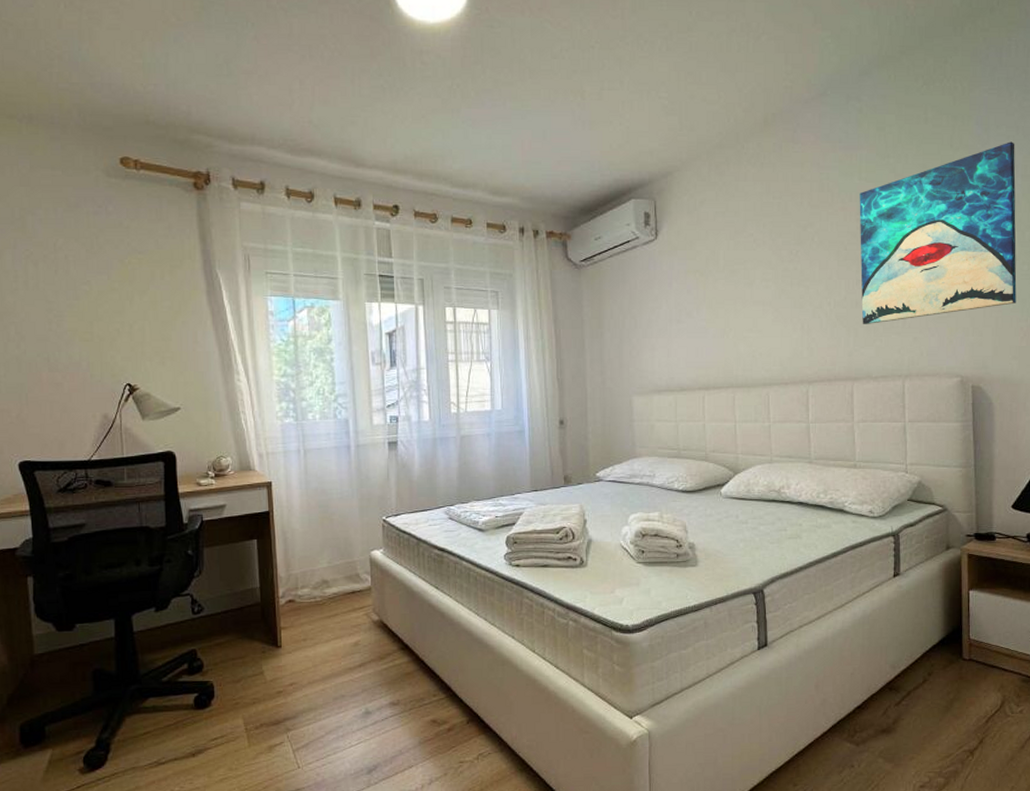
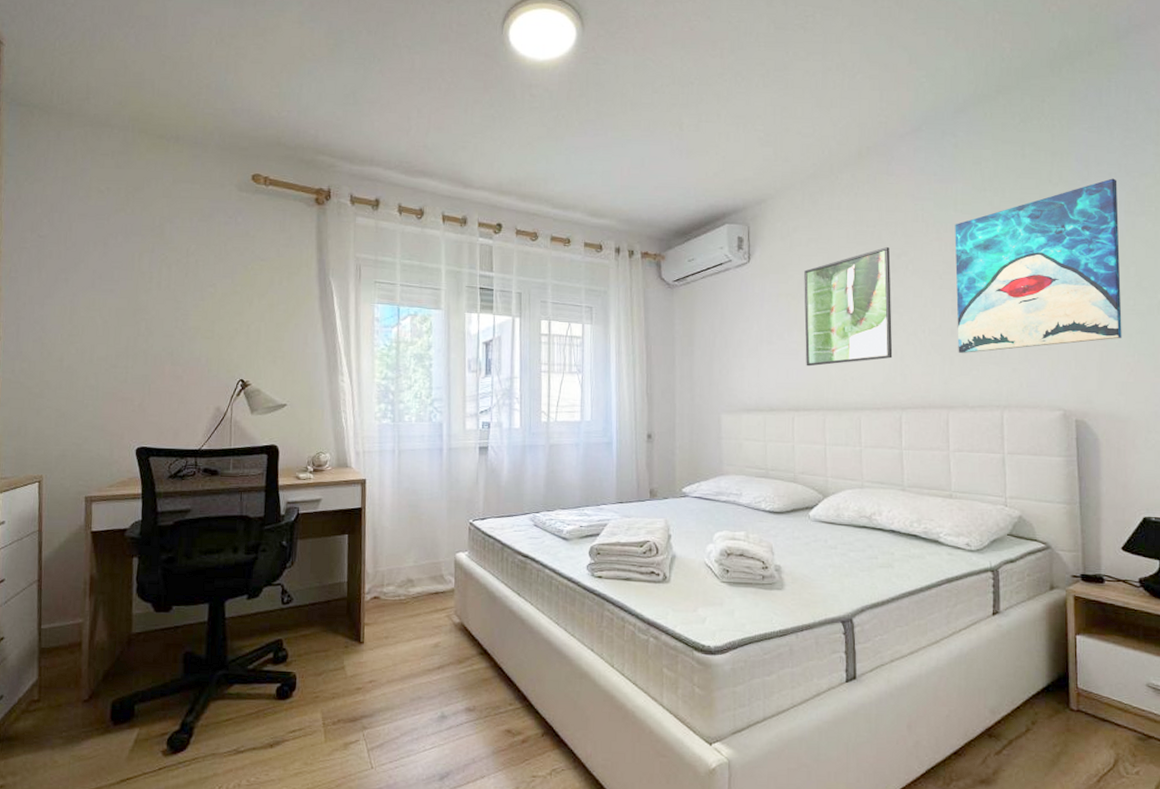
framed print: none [712,218,800,344] -> present [804,246,893,367]

